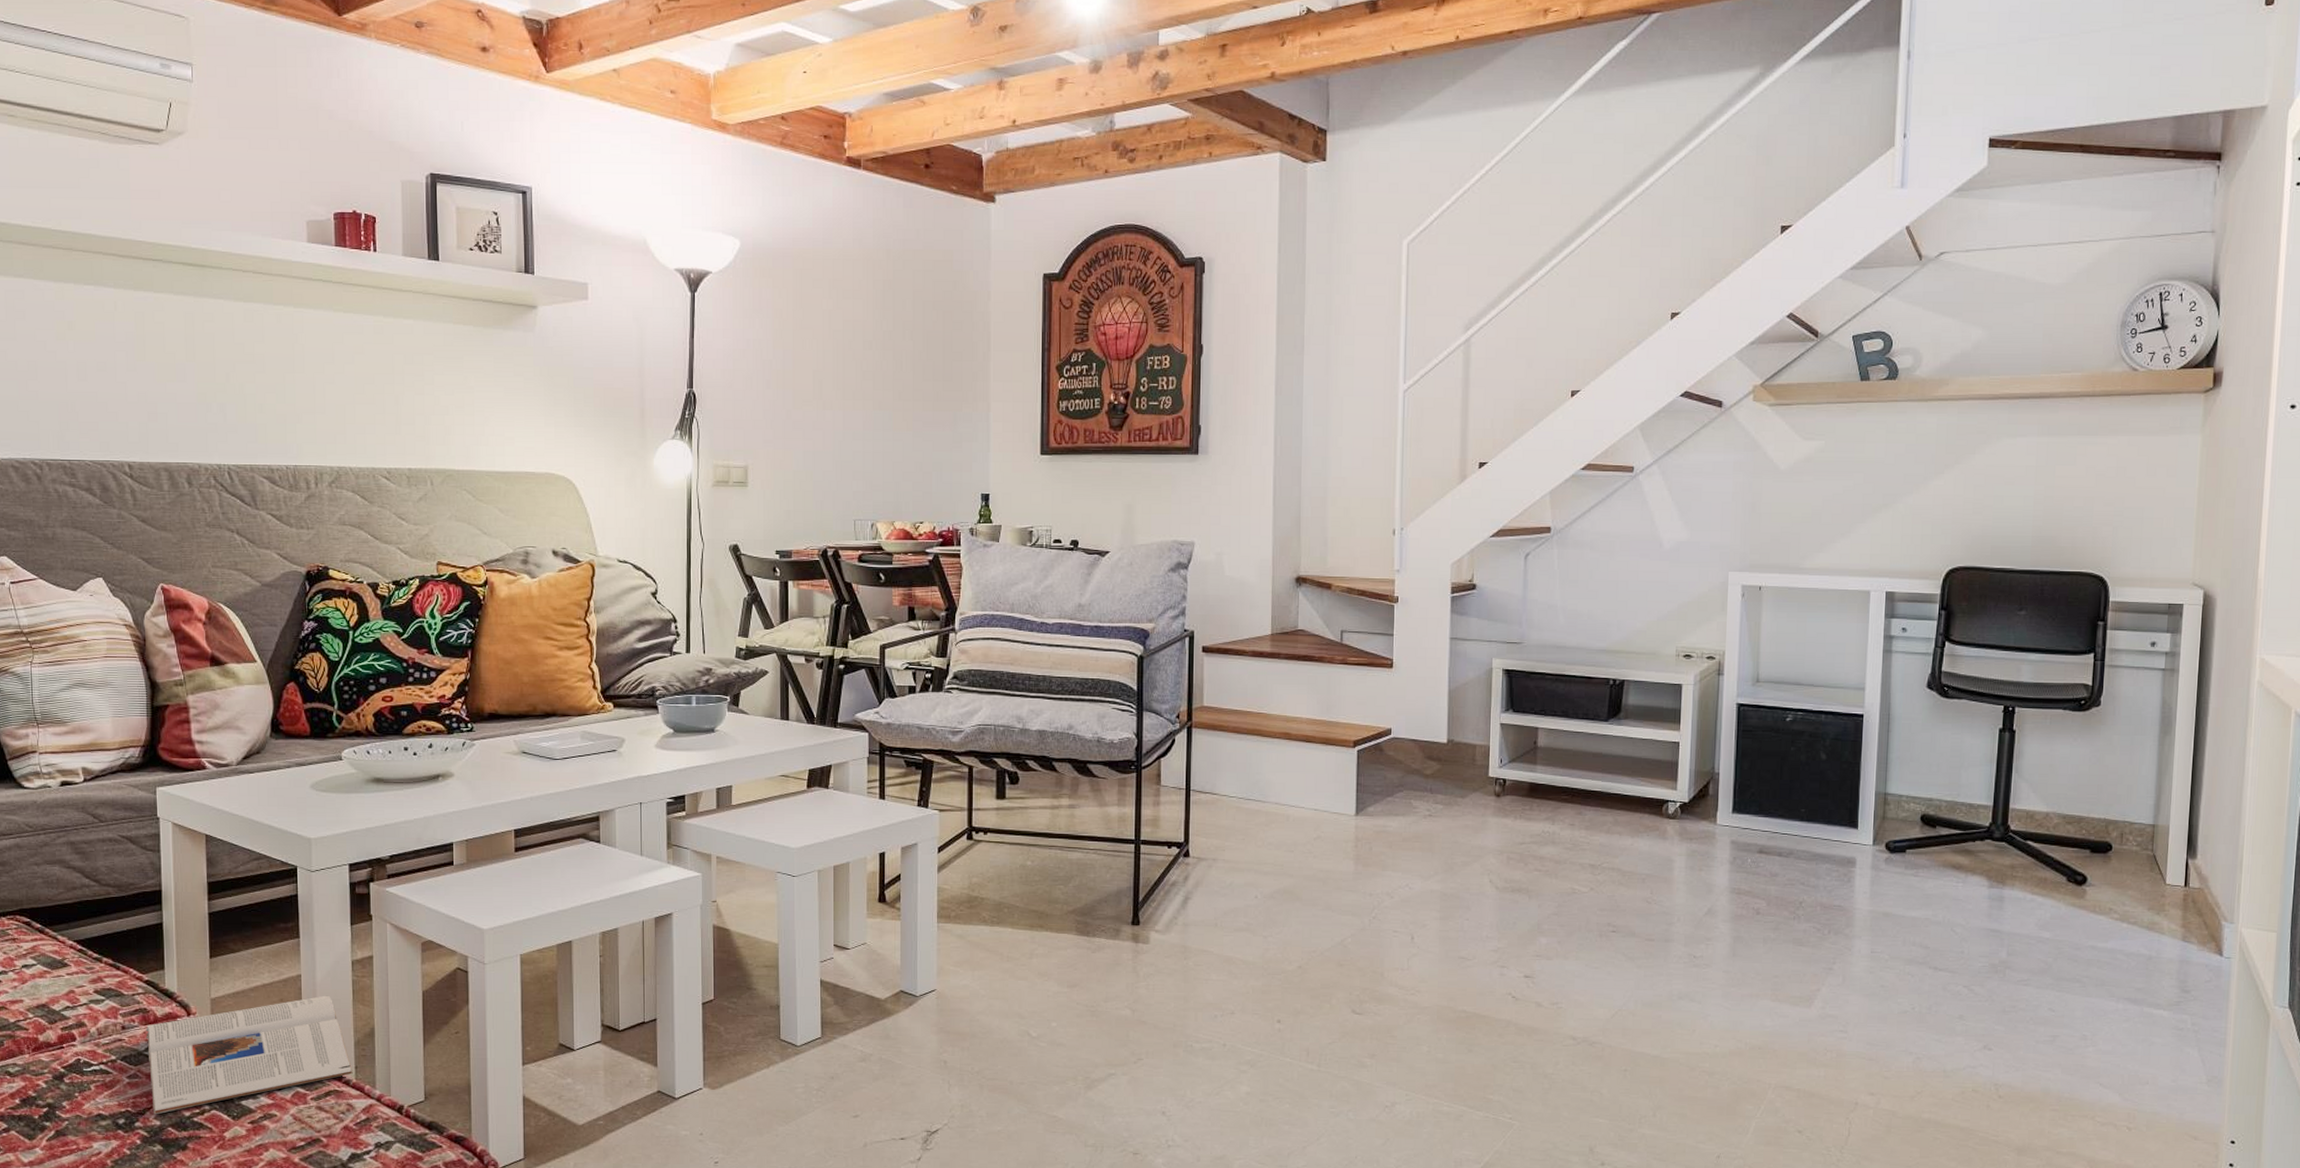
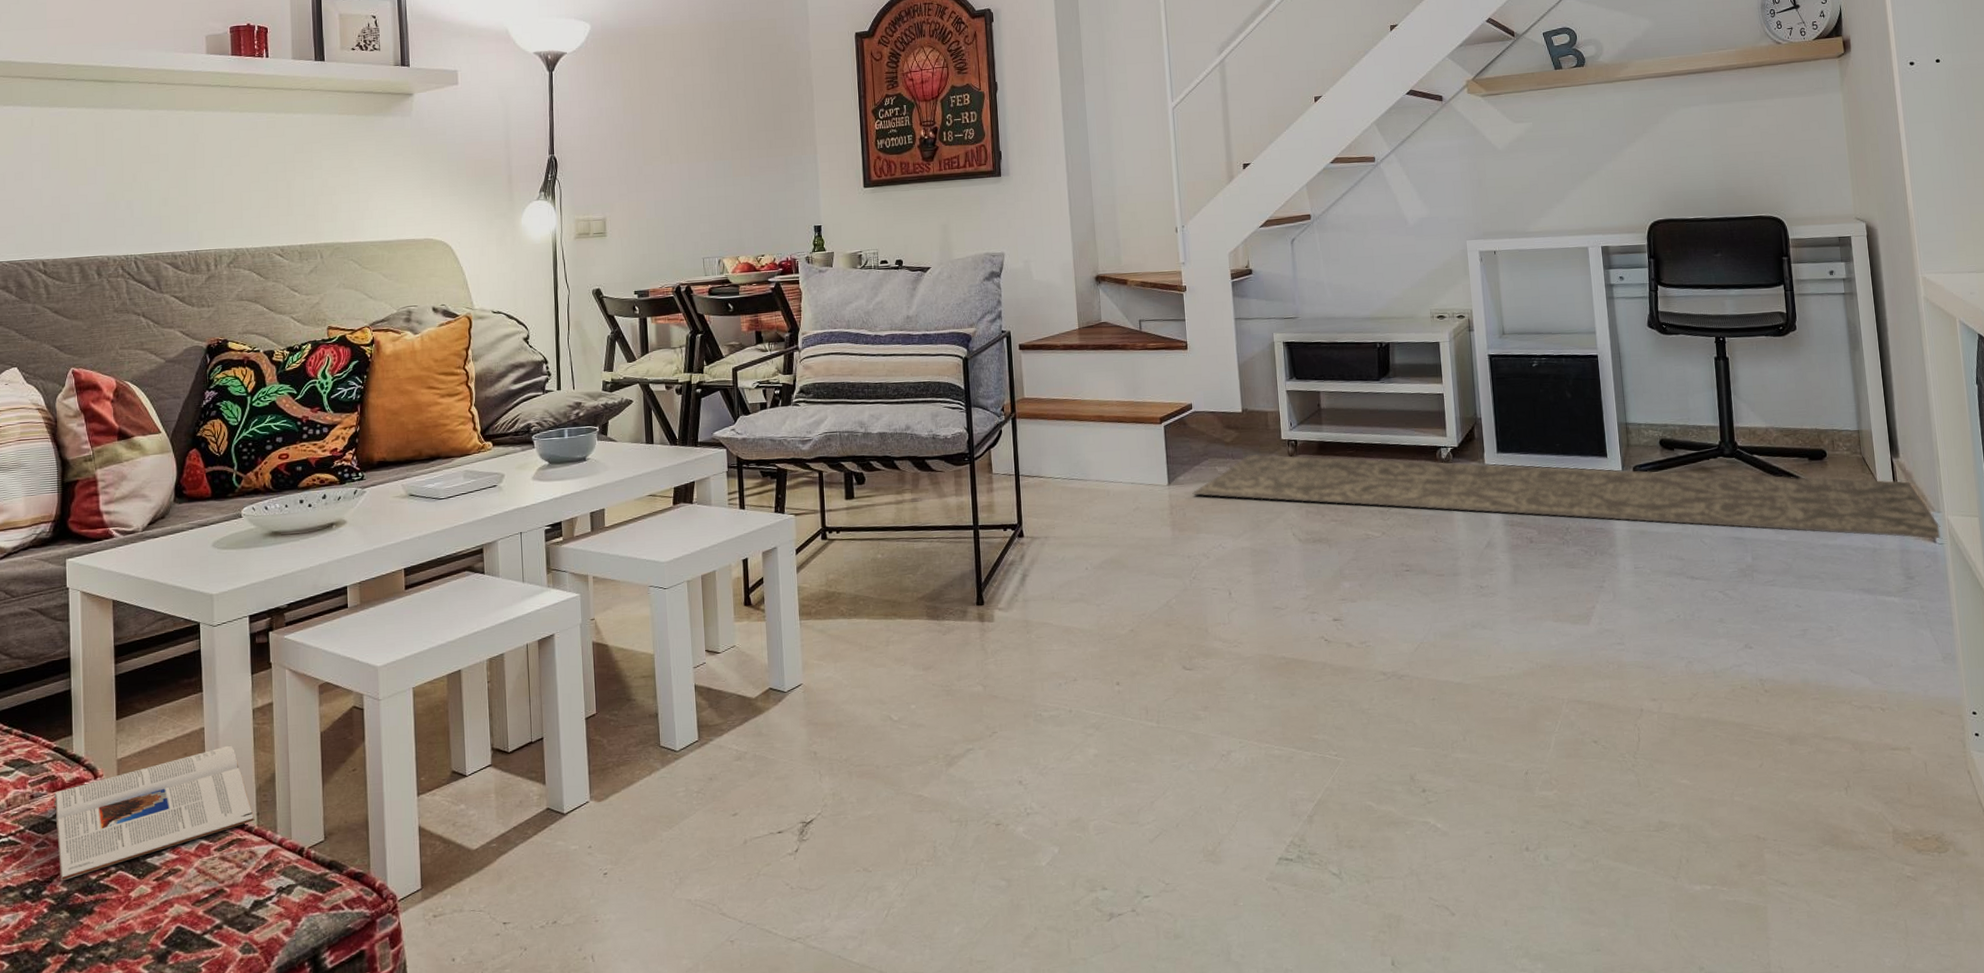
rug: none [1382,790,2231,953] -> present [1192,454,1943,539]

